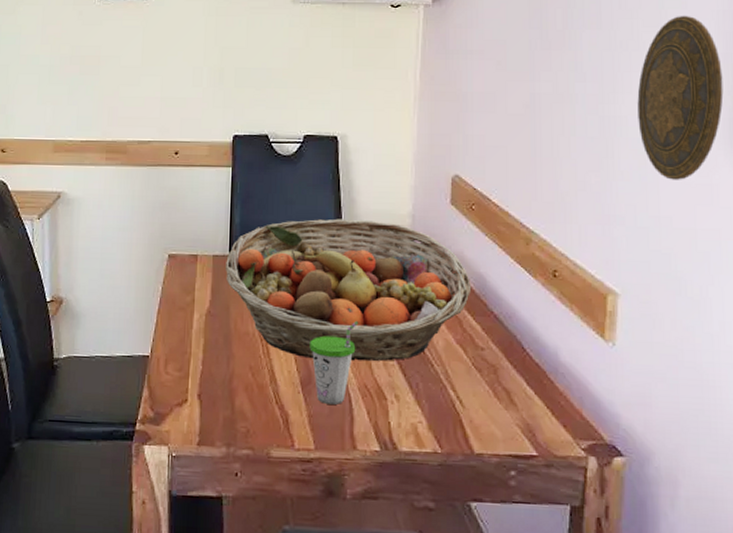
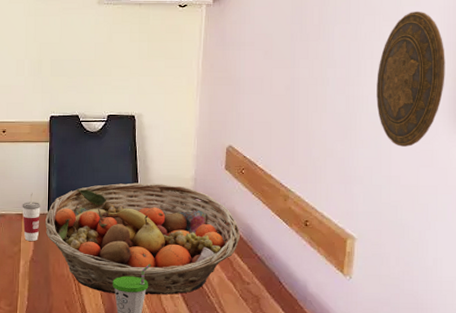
cup: none [197,228,220,289] -> present [22,192,40,241]

